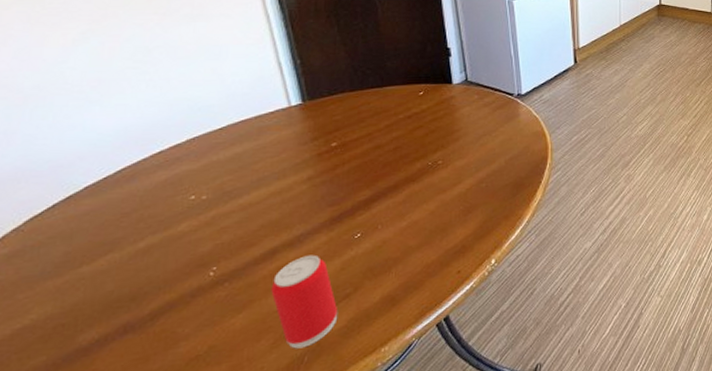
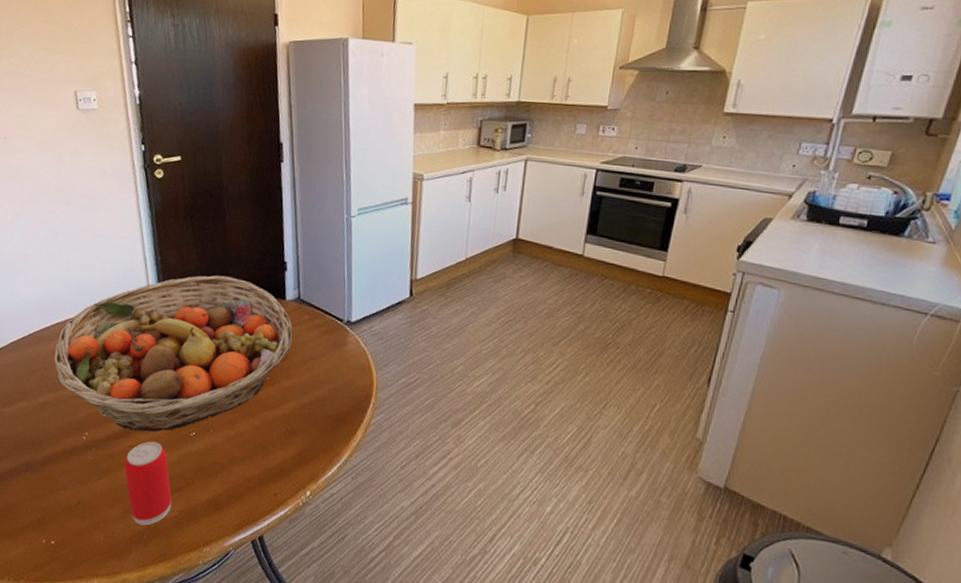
fruit basket: none [157,70,463,251] -> present [54,275,293,432]

